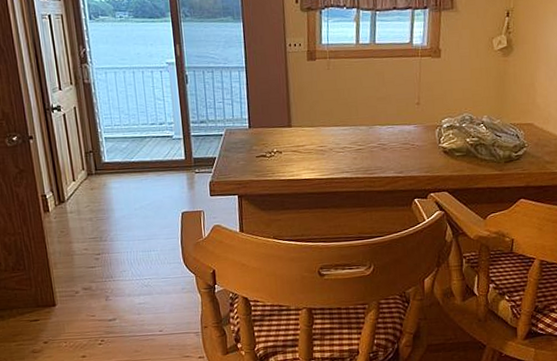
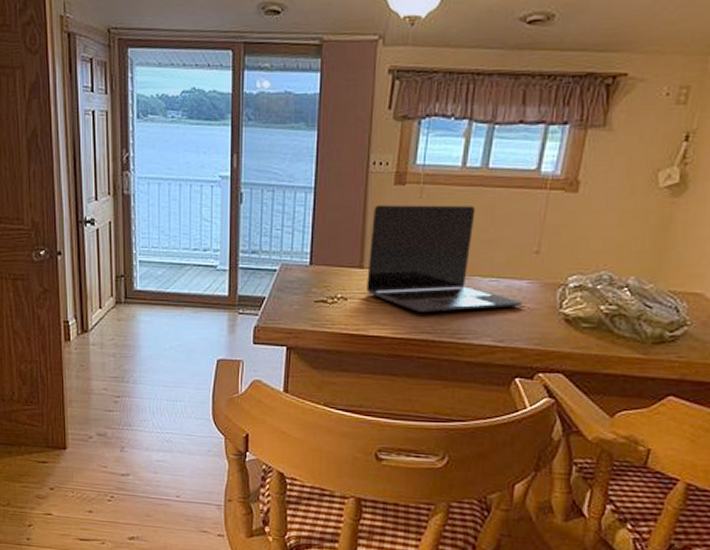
laptop: none [294,73,412,157] -> present [366,205,522,312]

